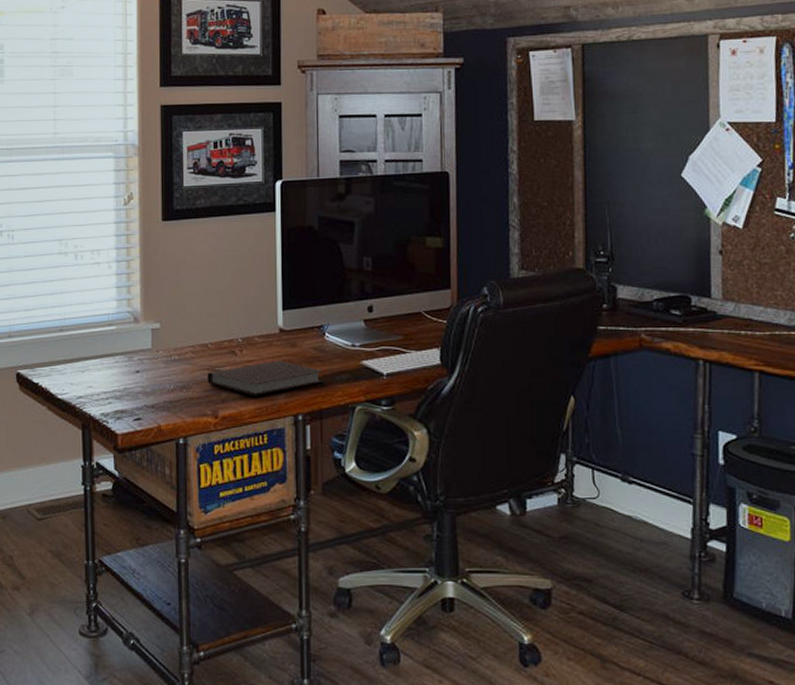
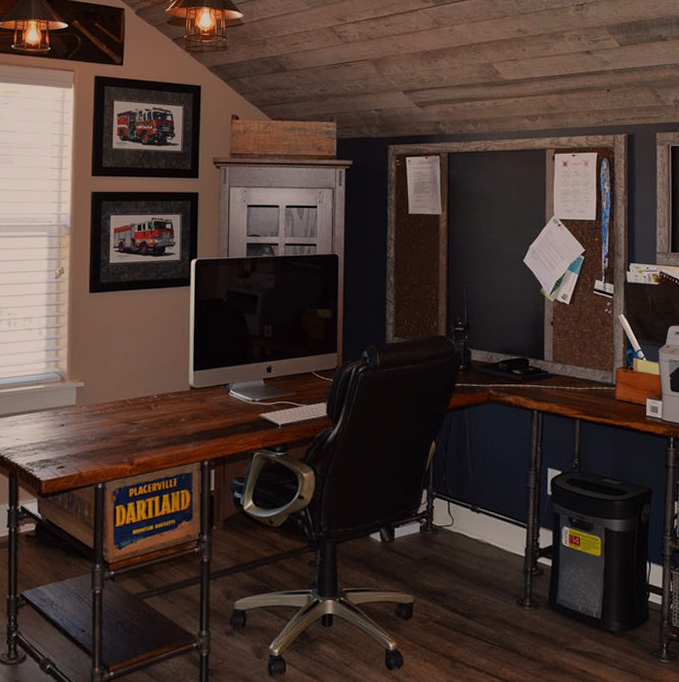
notebook: present [207,361,324,396] -> none [125,415,227,446]

